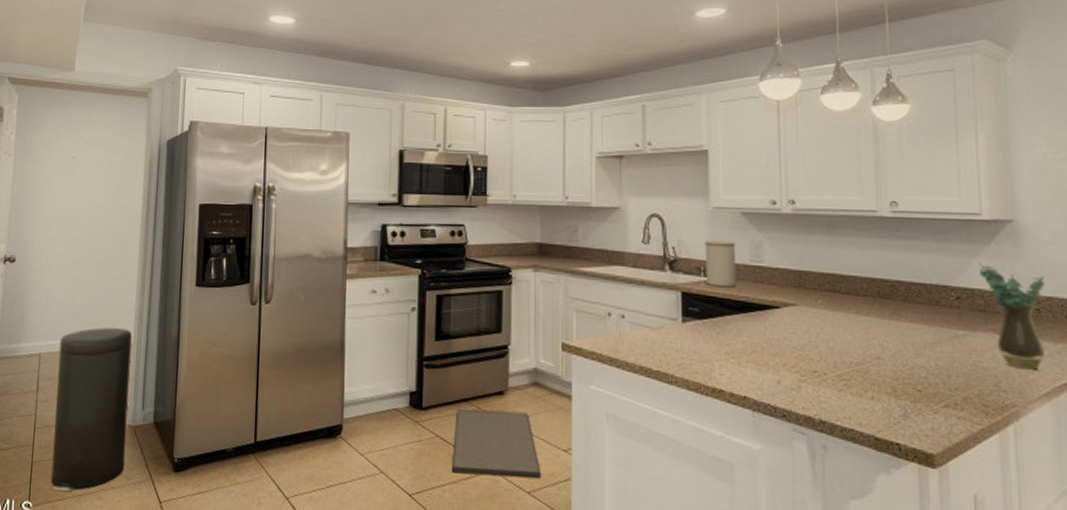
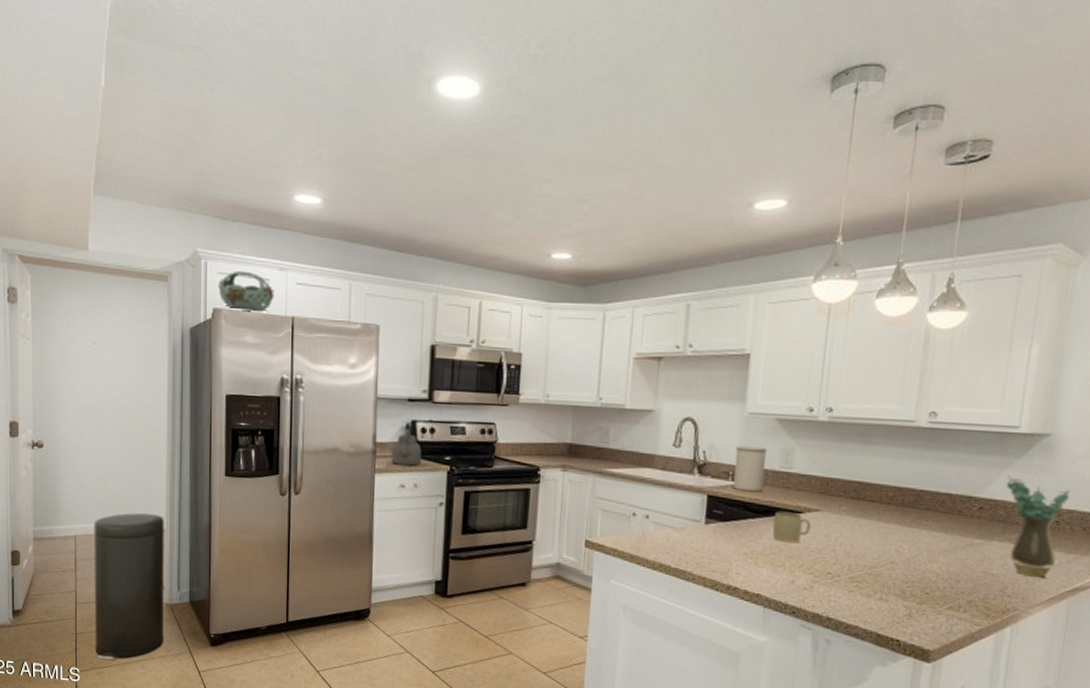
decorative basket: none [195,85,249,124] -> present [218,270,275,313]
kettle: none [362,226,393,270] -> present [391,422,422,466]
doormat: present [451,408,541,478] -> none [472,597,557,661]
mug: none [750,306,790,340] -> present [772,511,811,543]

